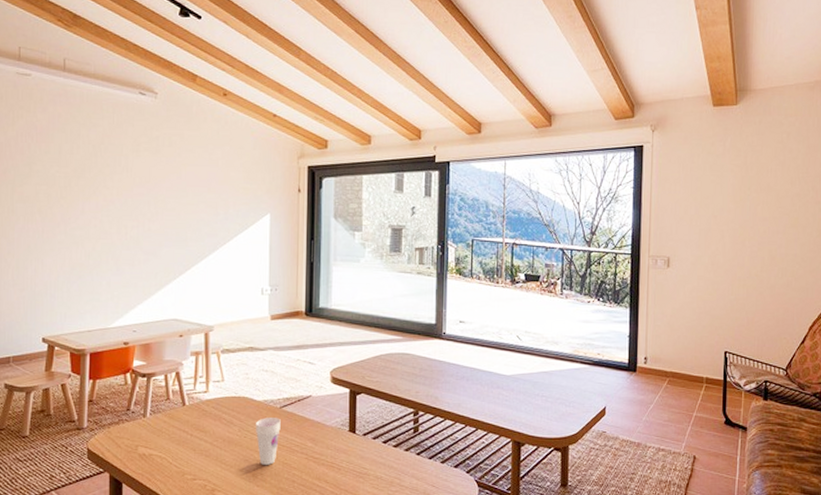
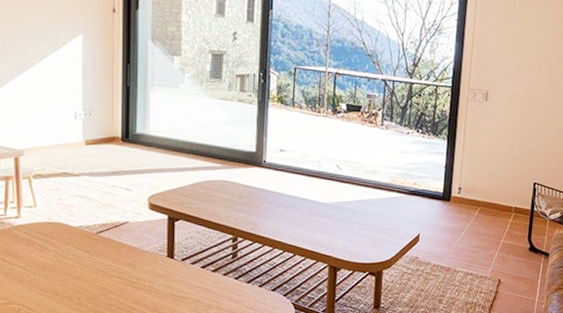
cup: present [256,418,281,465] -> none [71,243,97,289]

